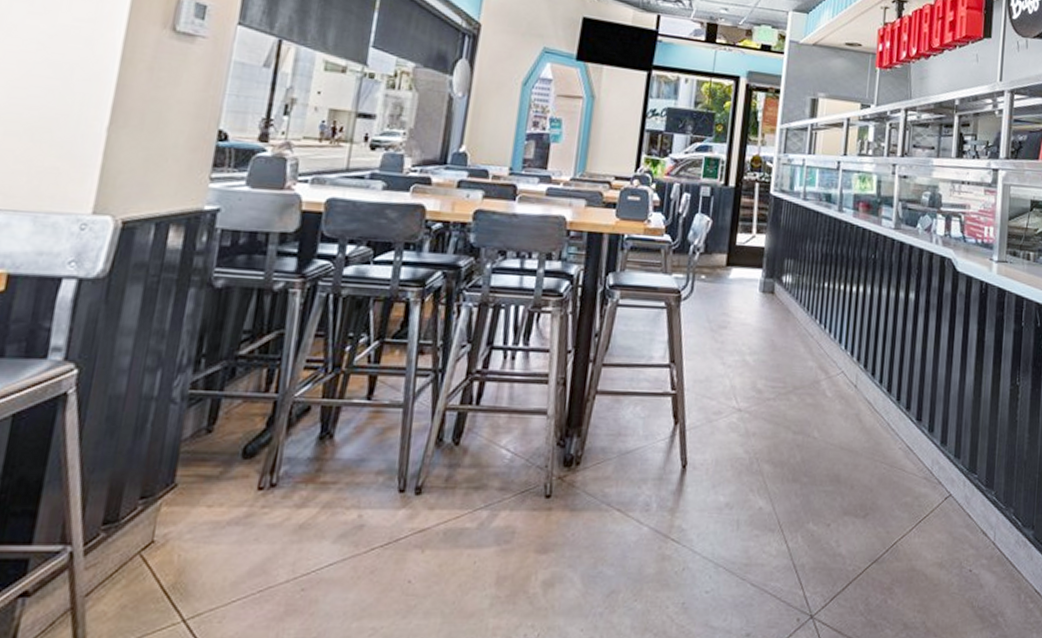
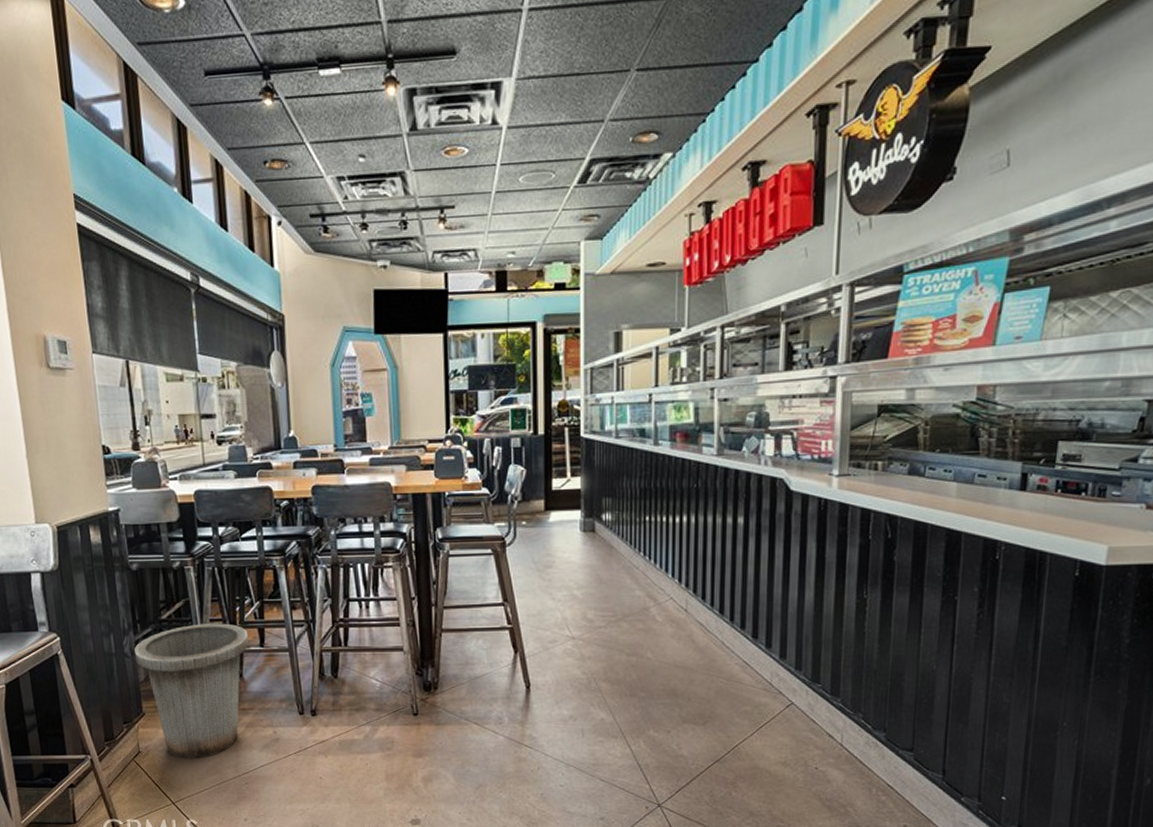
trash can: none [185,364,355,553] -> present [134,623,249,759]

